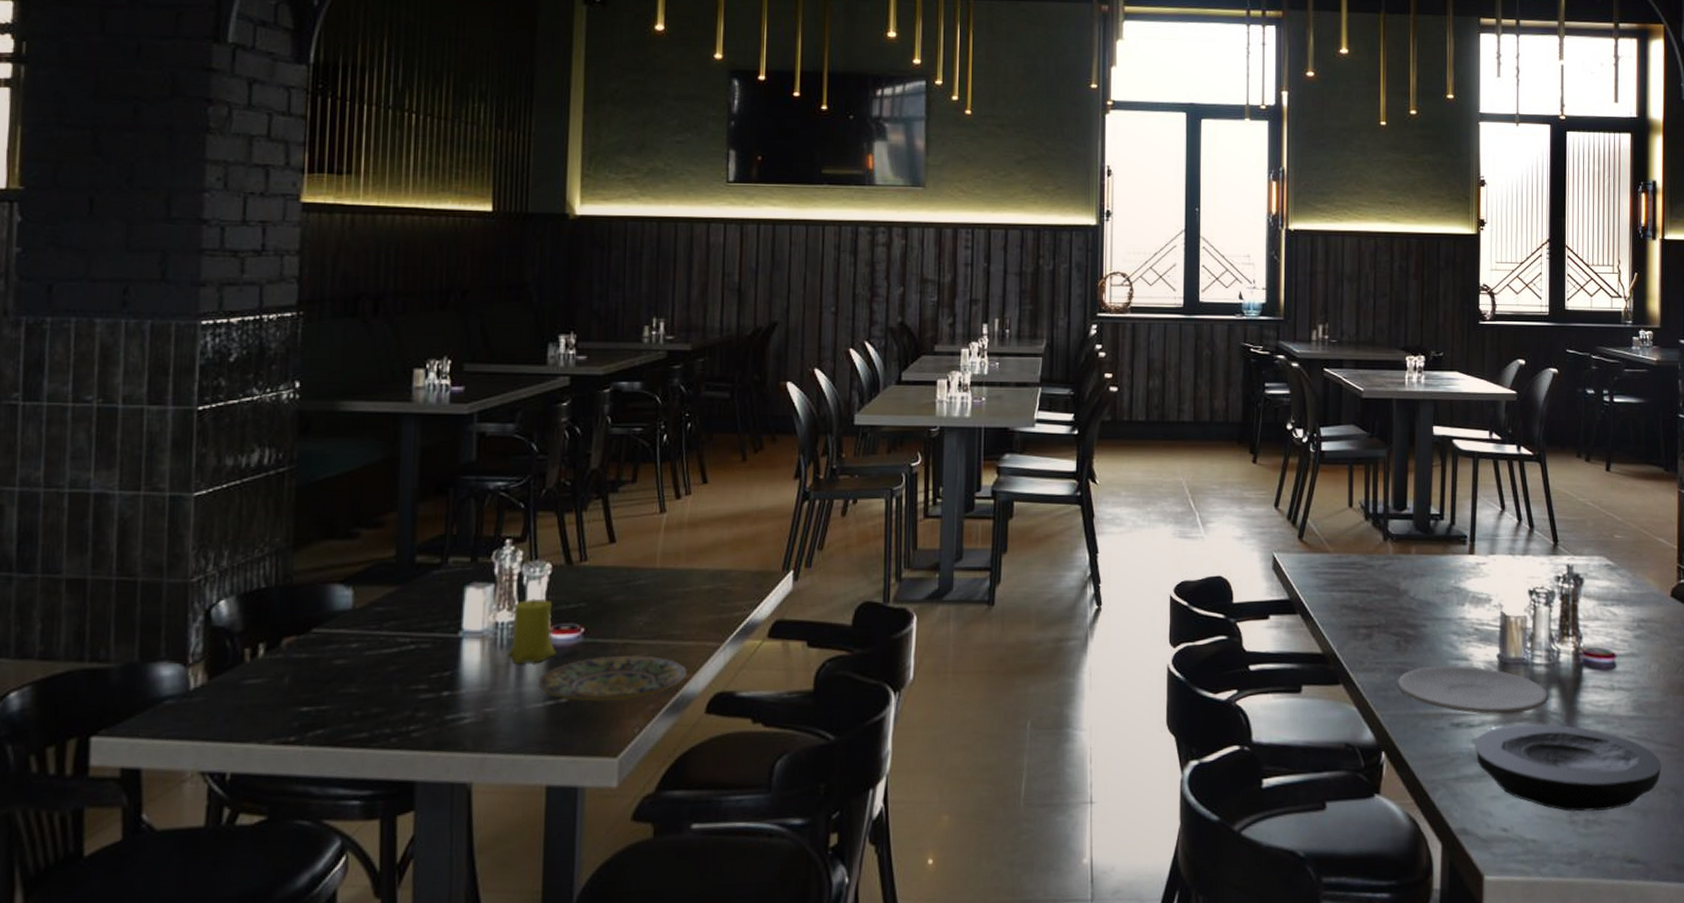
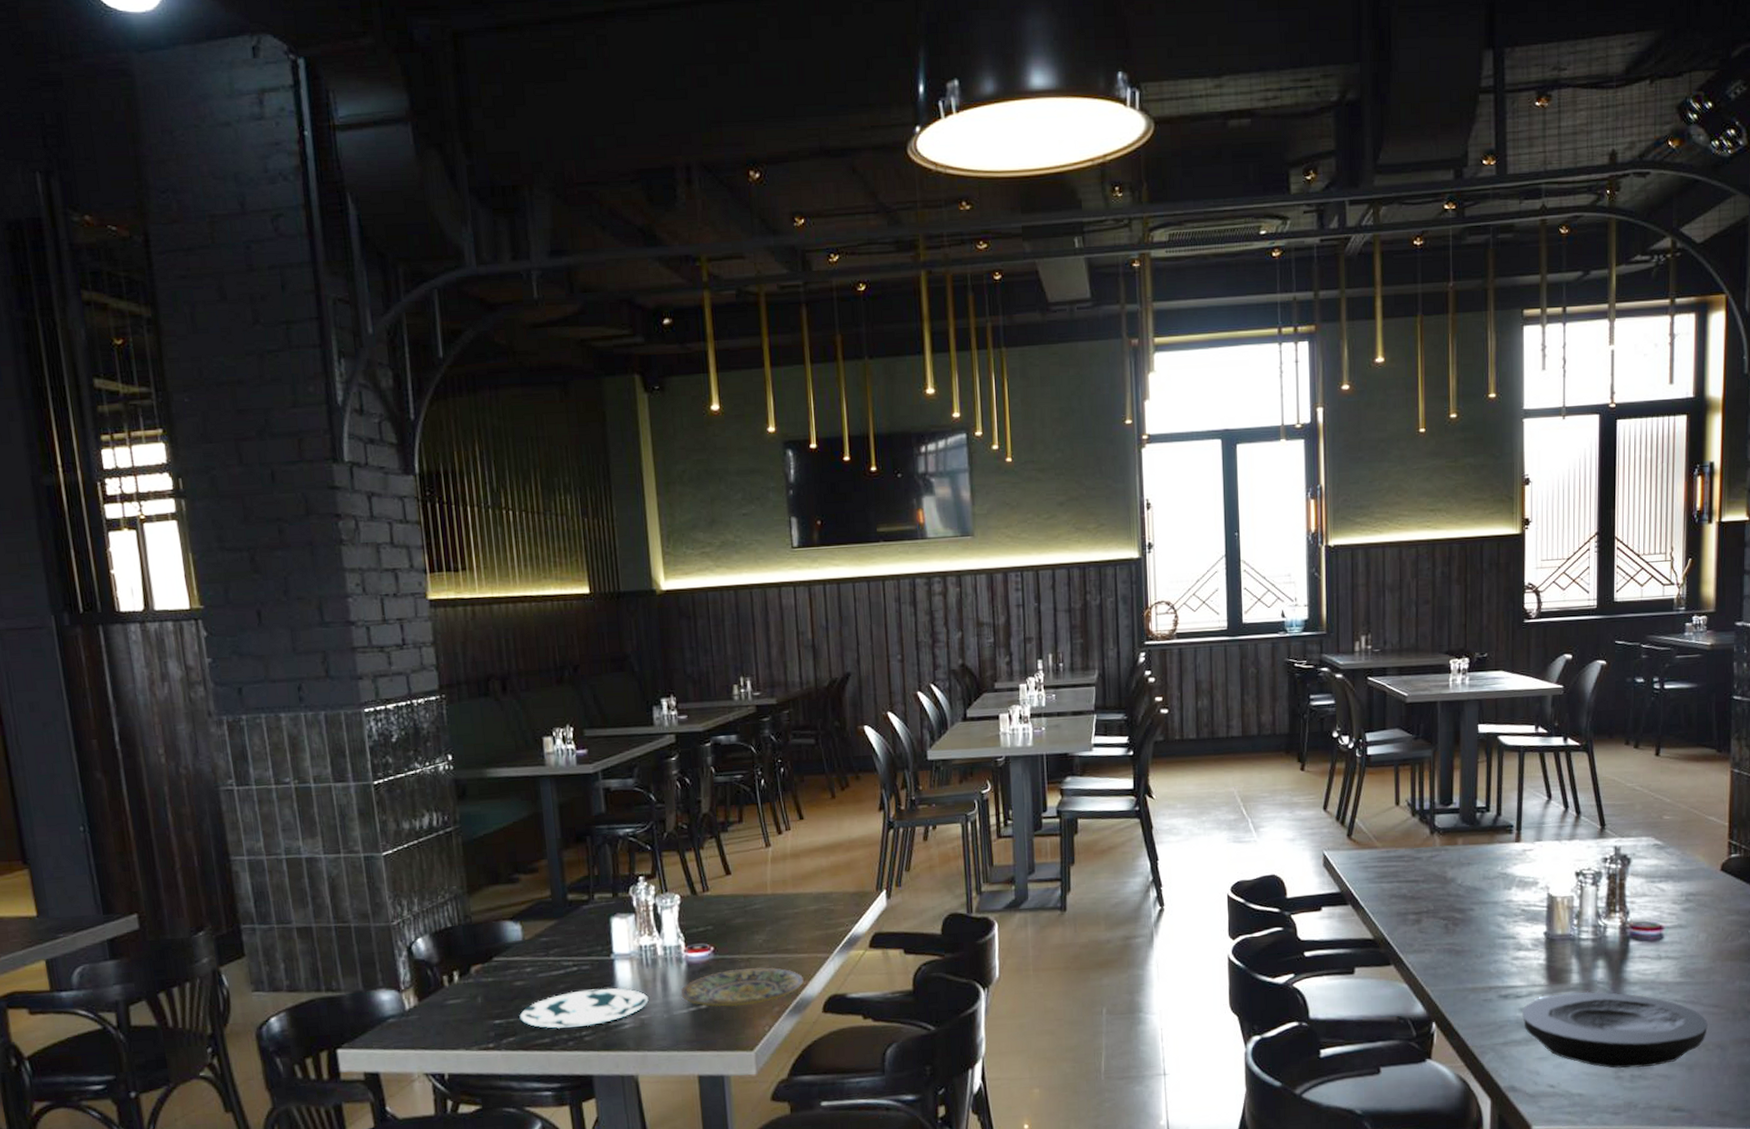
plate: none [332,672,498,722] -> present [518,988,649,1029]
candle: present [508,598,557,664] -> none [653,924,693,979]
plate: present [1397,665,1548,714] -> none [1446,943,1595,986]

